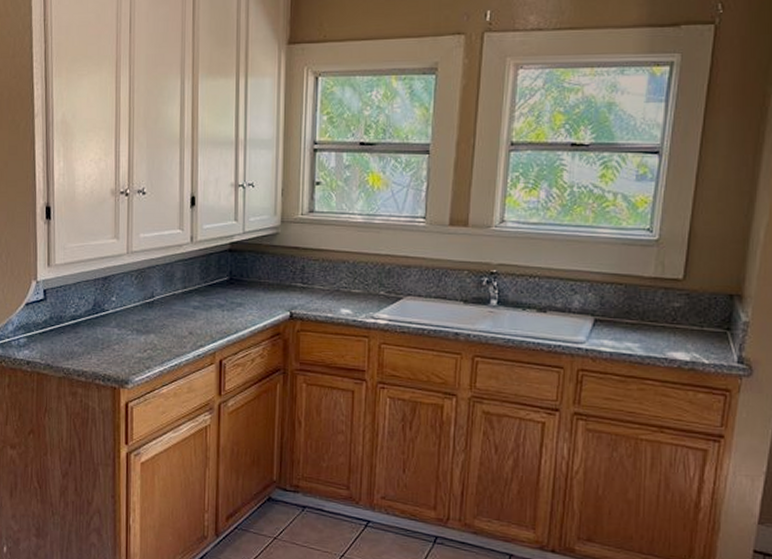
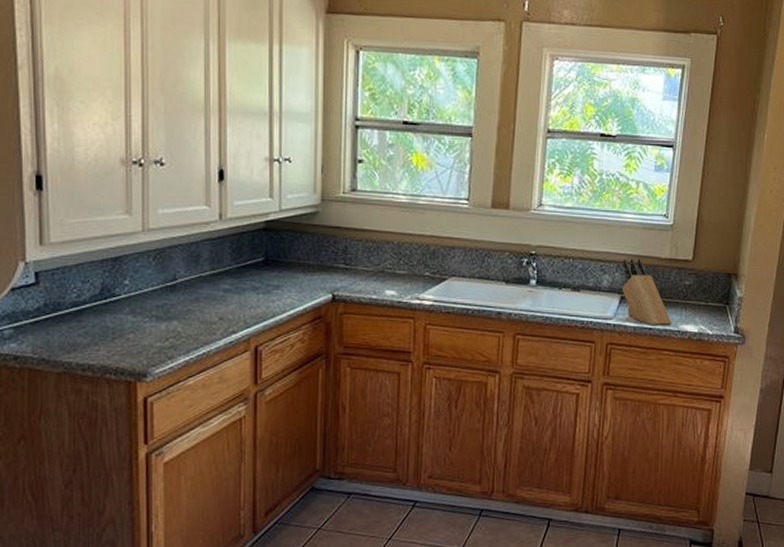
knife block: none [595,276,656,352] -> present [621,258,671,326]

